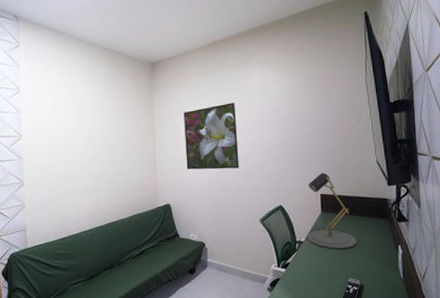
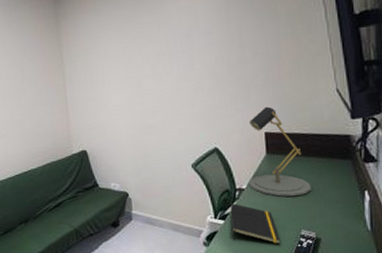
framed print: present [184,102,239,170] -> none [96,27,165,111]
notepad: none [291,253,332,291] -> present [230,202,281,245]

